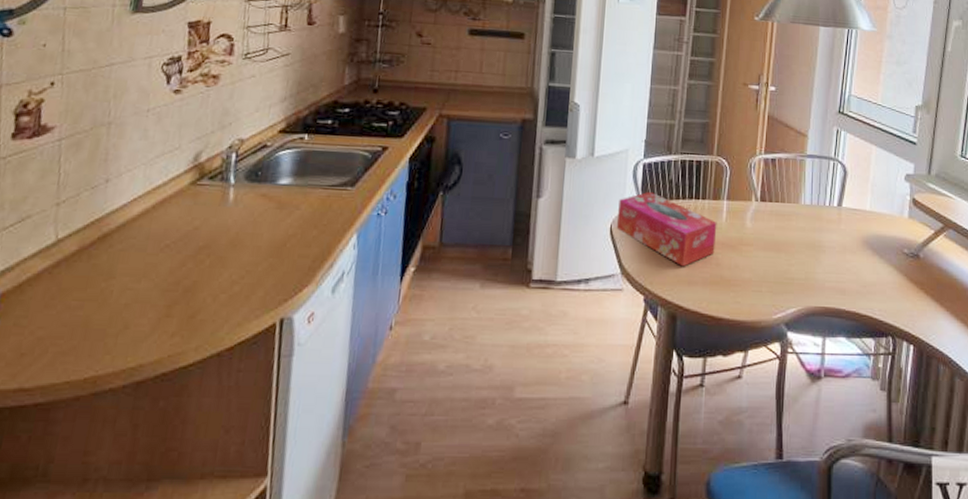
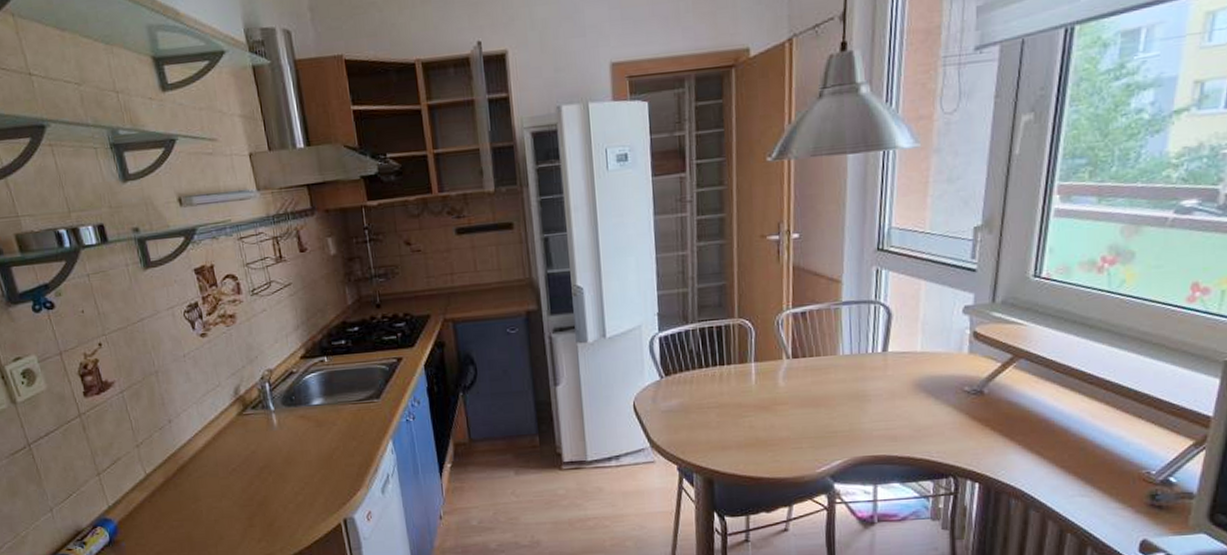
tissue box: present [616,191,717,267] -> none [639,364,747,434]

